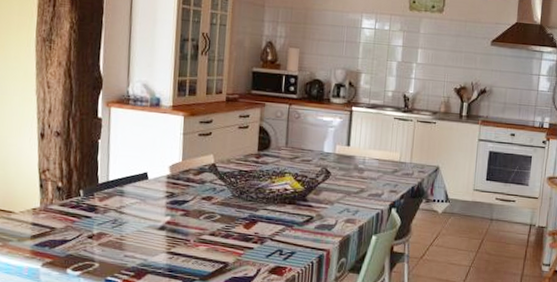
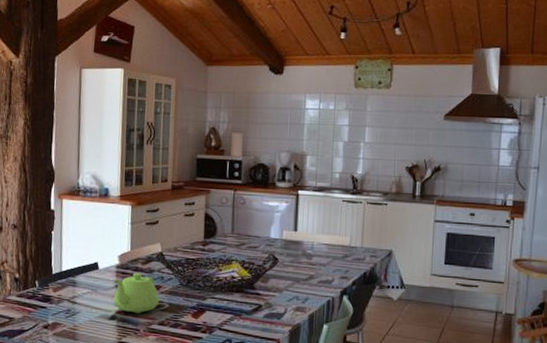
teapot: none [163,183,211,225] -> present [114,273,159,314]

